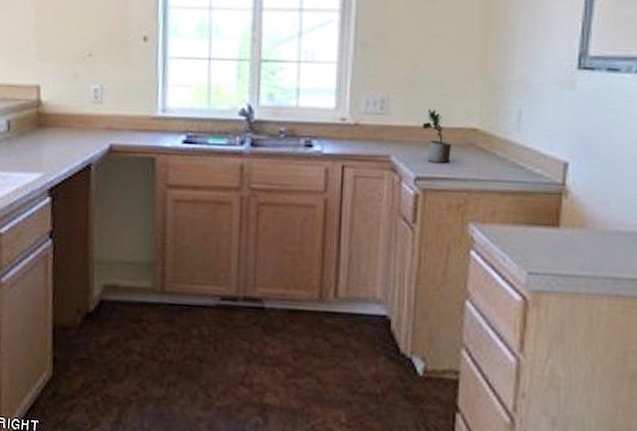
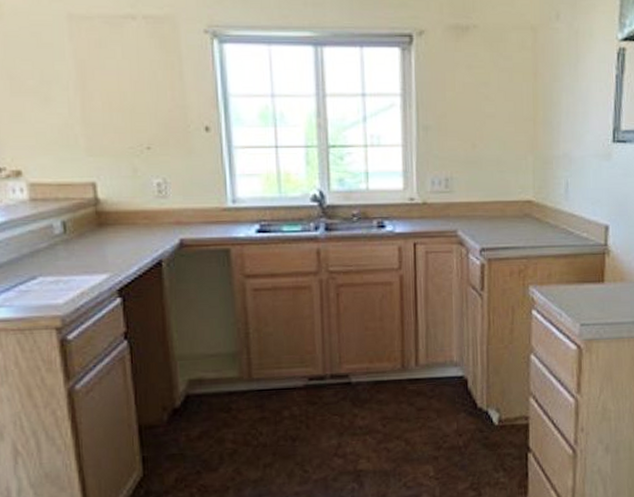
potted plant: present [422,109,451,164] -> none [483,185,510,235]

